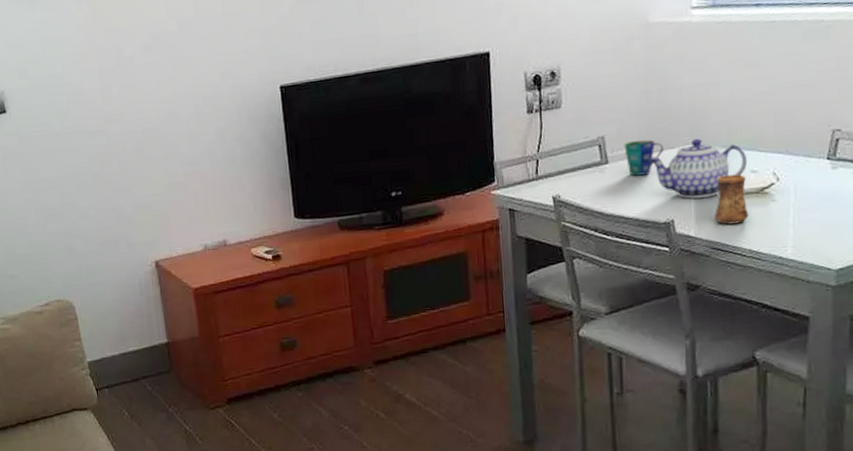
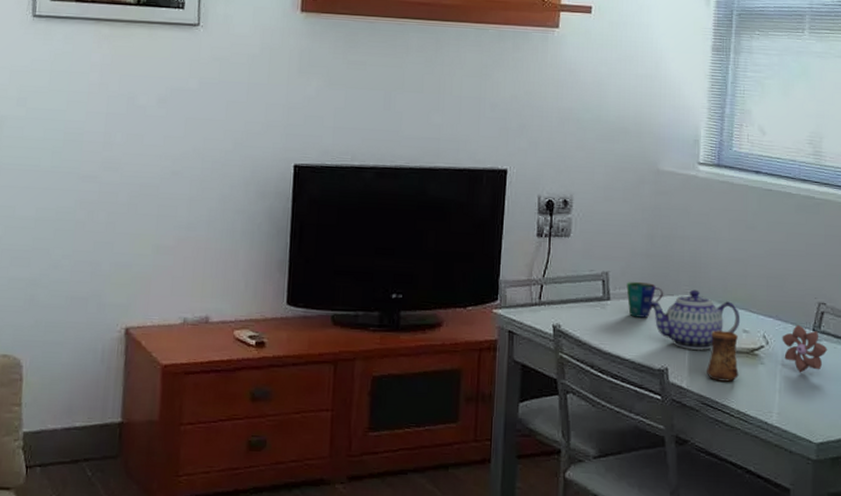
flower: none [793,156,845,204] -> present [782,325,828,373]

